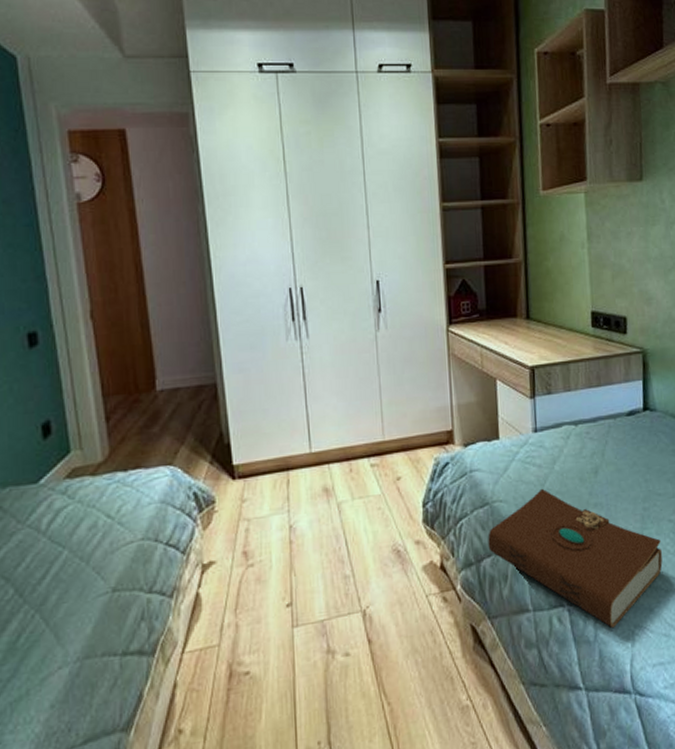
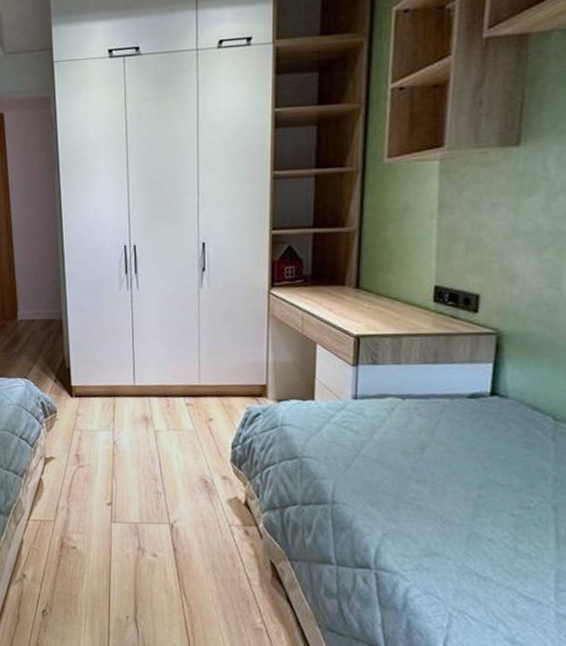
book: present [488,488,663,629] -> none [294,453,497,604]

